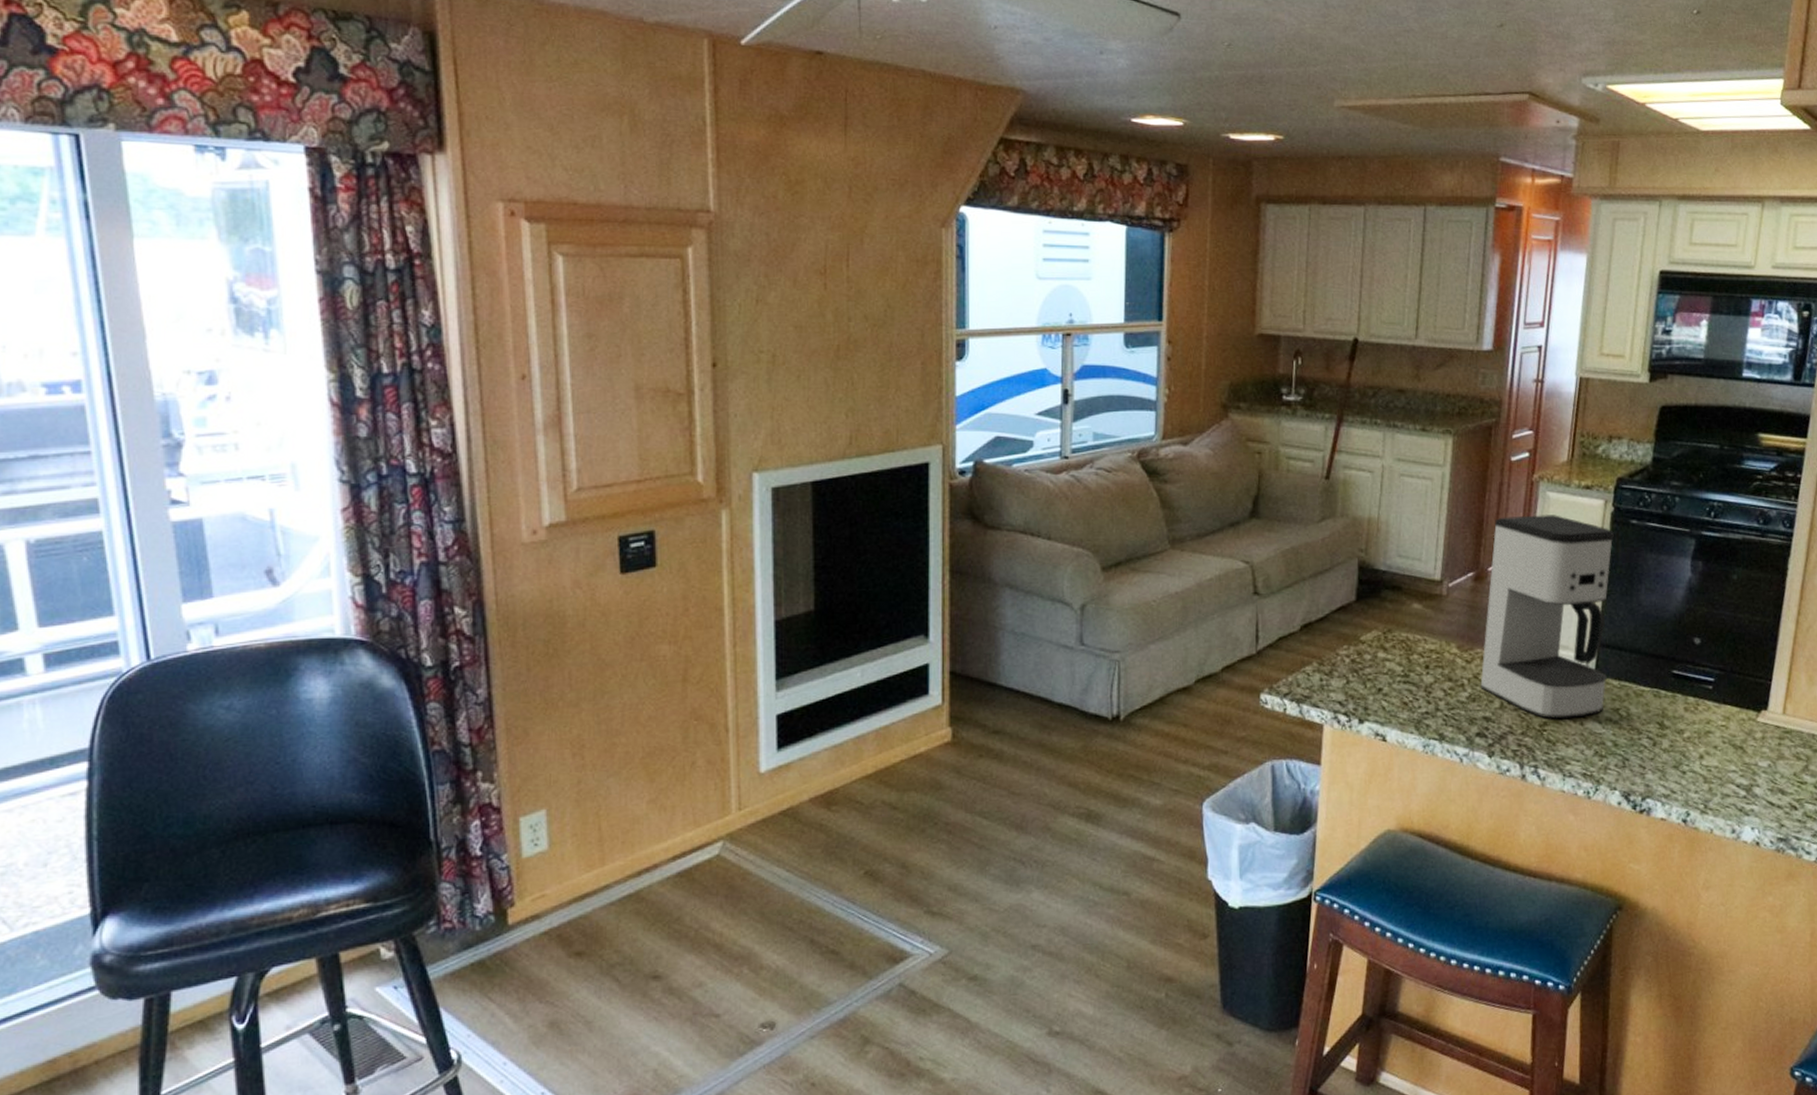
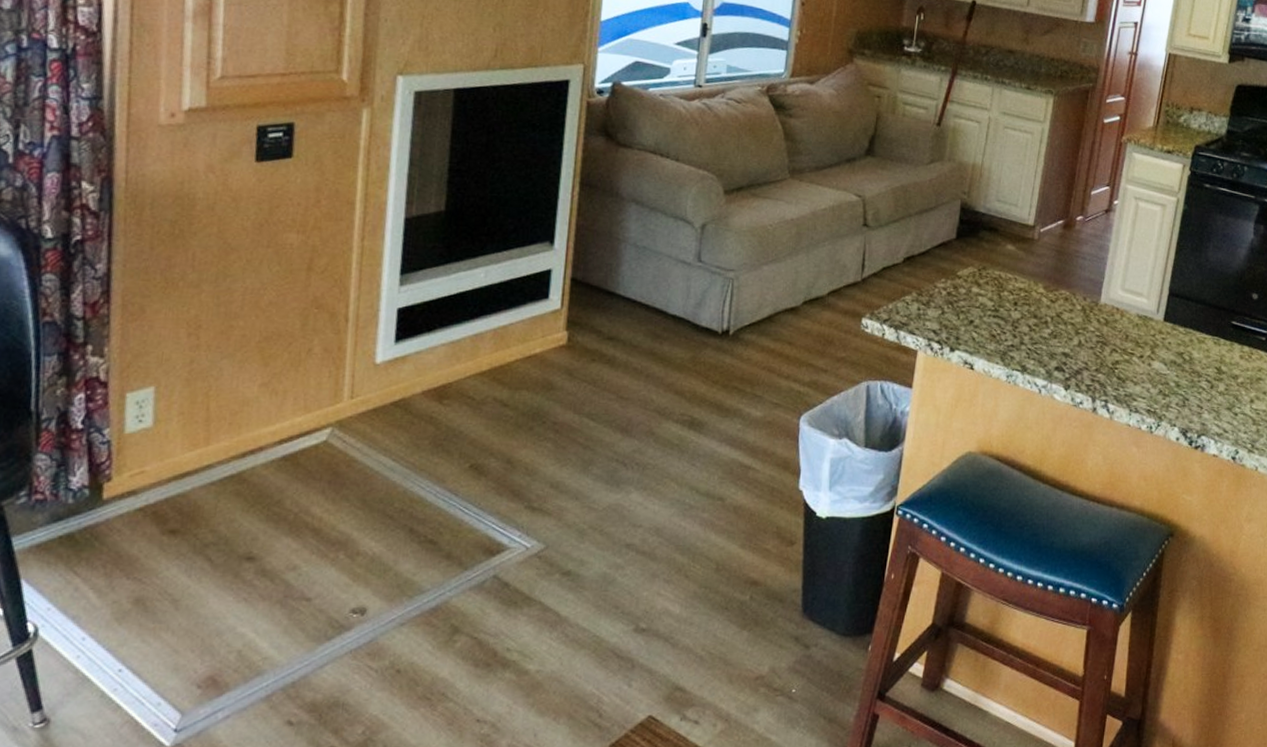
coffee maker: present [1480,514,1614,720] -> none [1062,172,1189,360]

